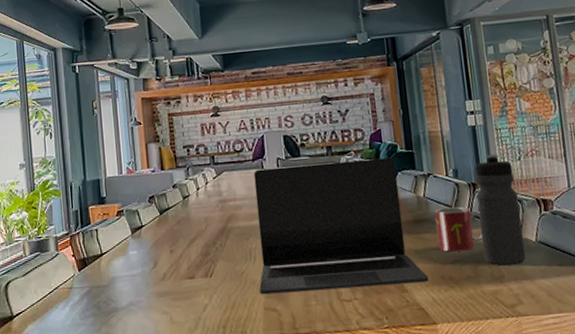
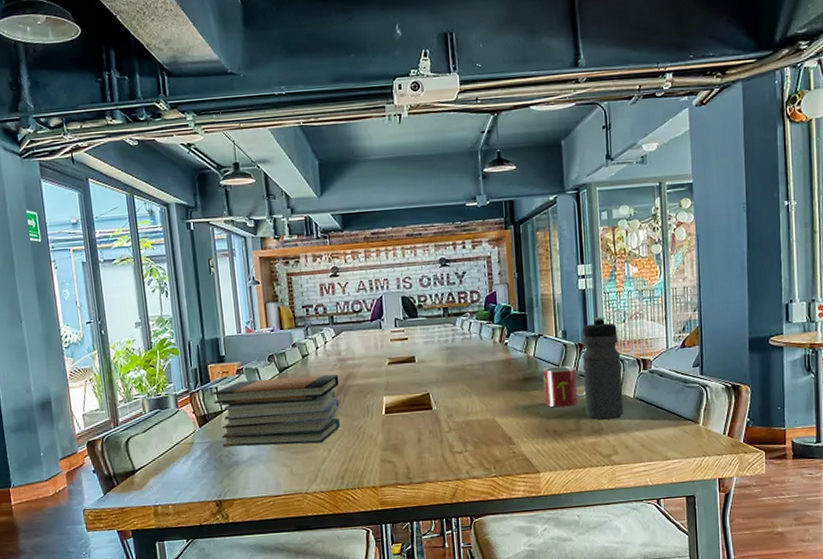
book stack: none [93,216,222,292] -> present [213,374,341,447]
laptop: present [253,157,429,295] -> none [372,319,535,448]

